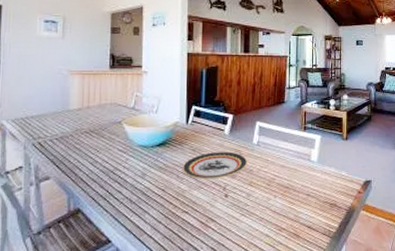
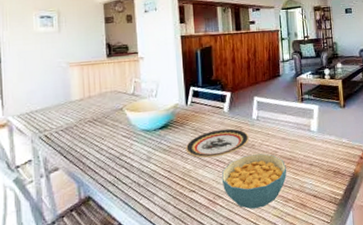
cereal bowl: none [216,180,283,235] -> present [221,153,287,209]

